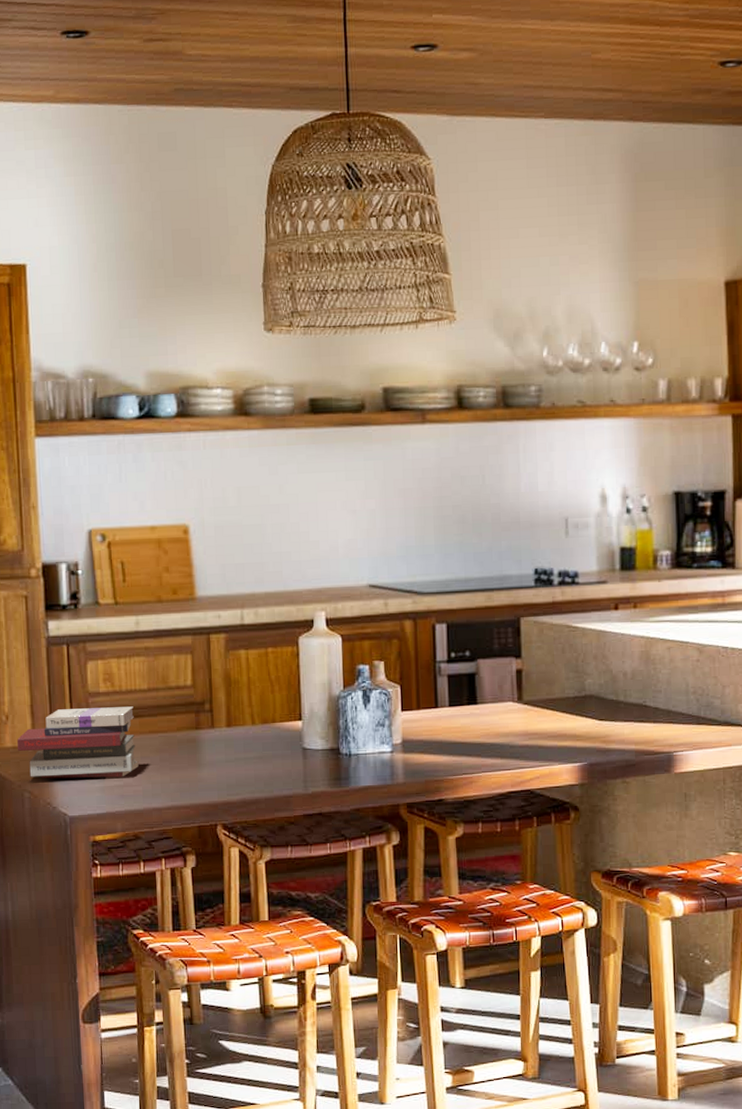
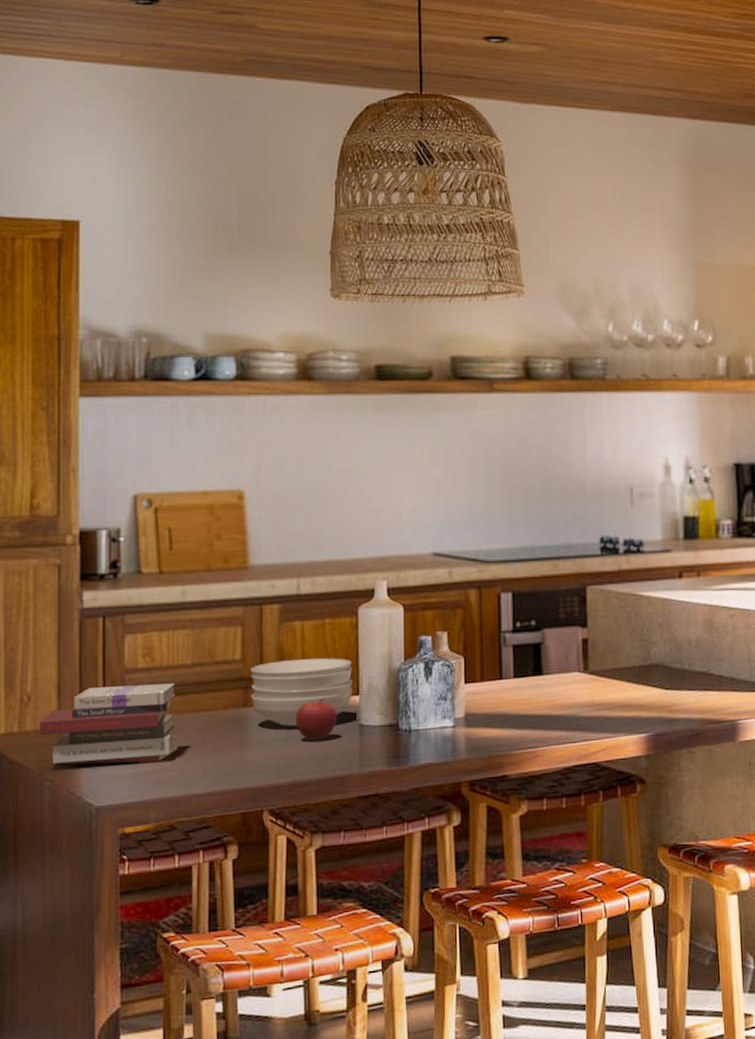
bowl: none [201,685,296,748] -> present [250,658,353,726]
fruit: none [243,722,282,761] -> present [295,697,337,740]

